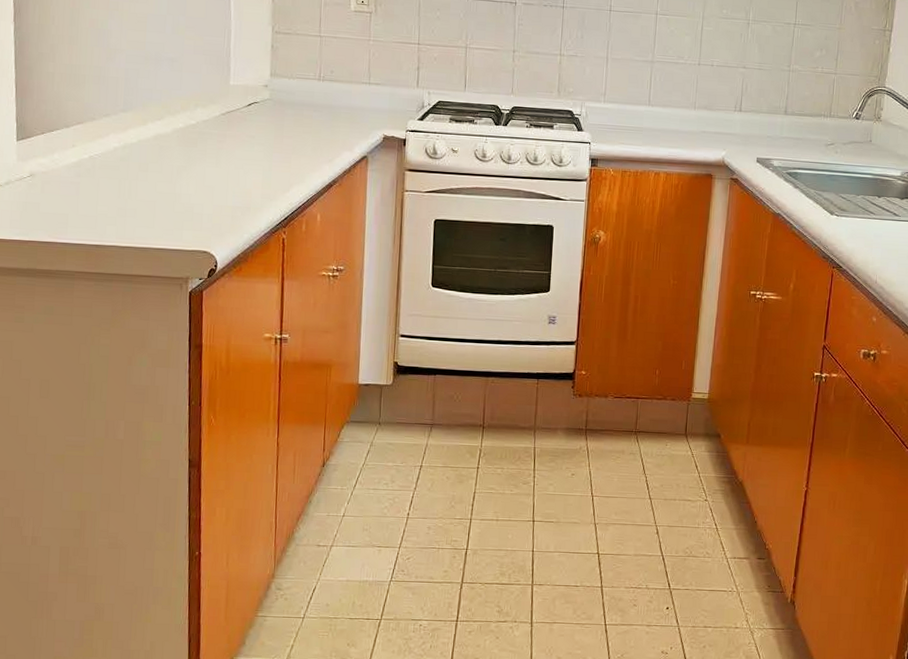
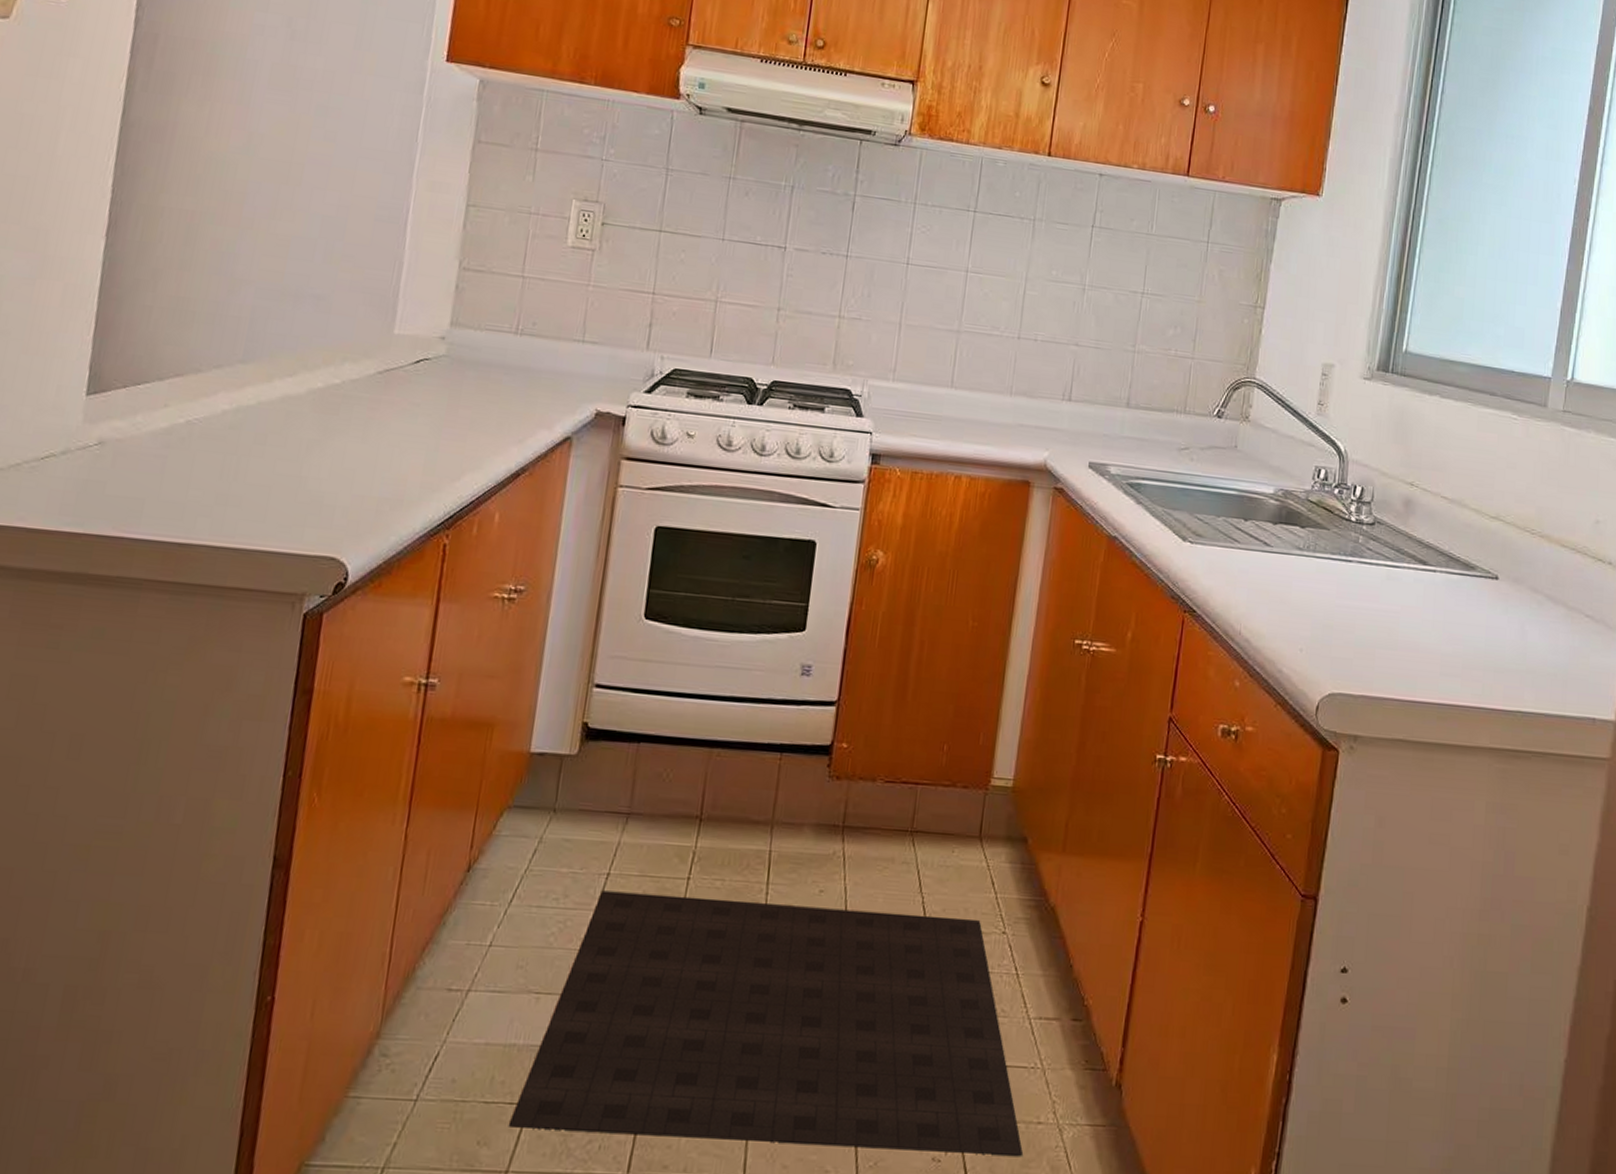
doormat: none [367,477,726,649] -> present [508,890,1024,1156]

